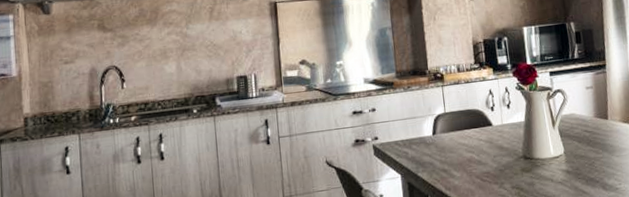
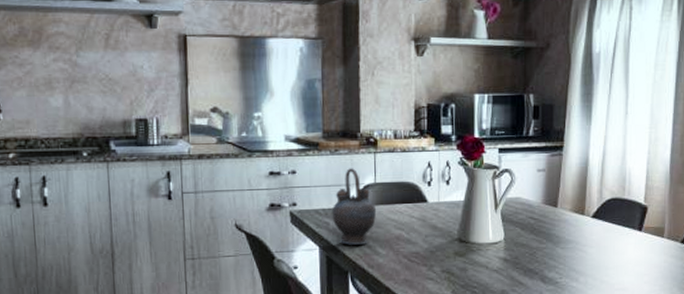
teapot: none [409,101,449,171] -> present [332,168,377,245]

